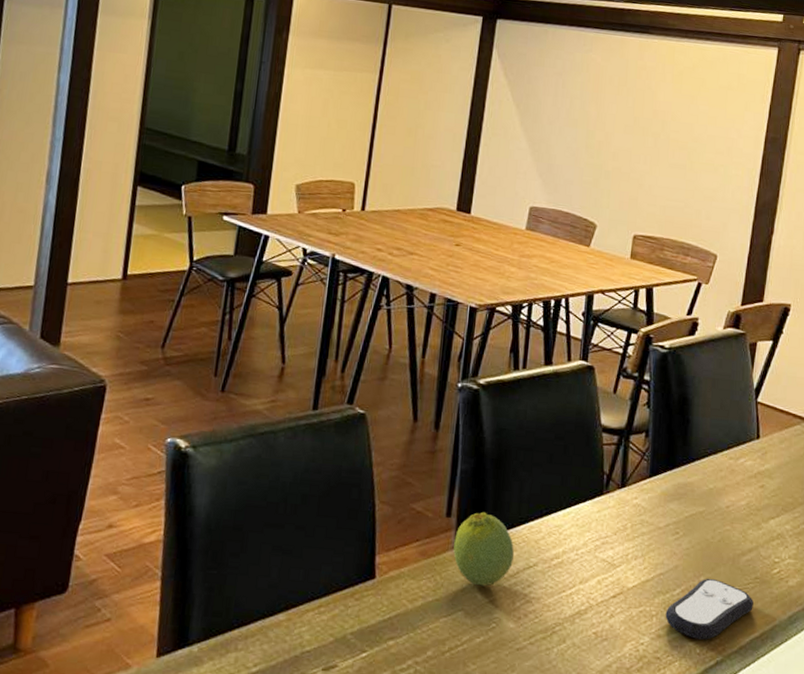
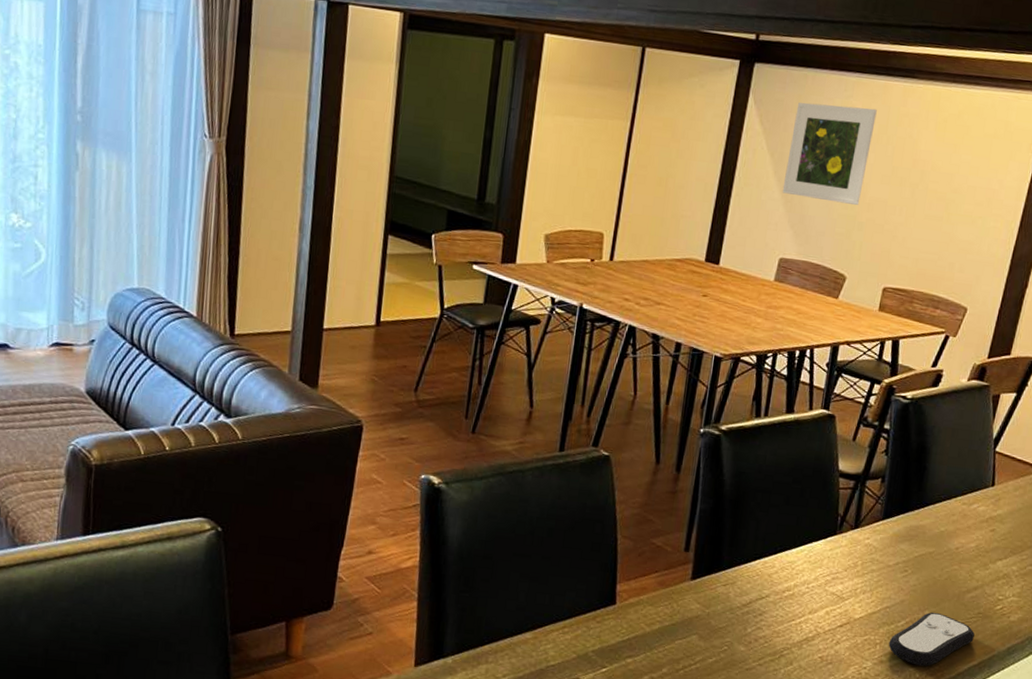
fruit: present [453,511,514,586] -> none [690,547,748,614]
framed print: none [529,56,616,155] -> present [782,102,877,206]

